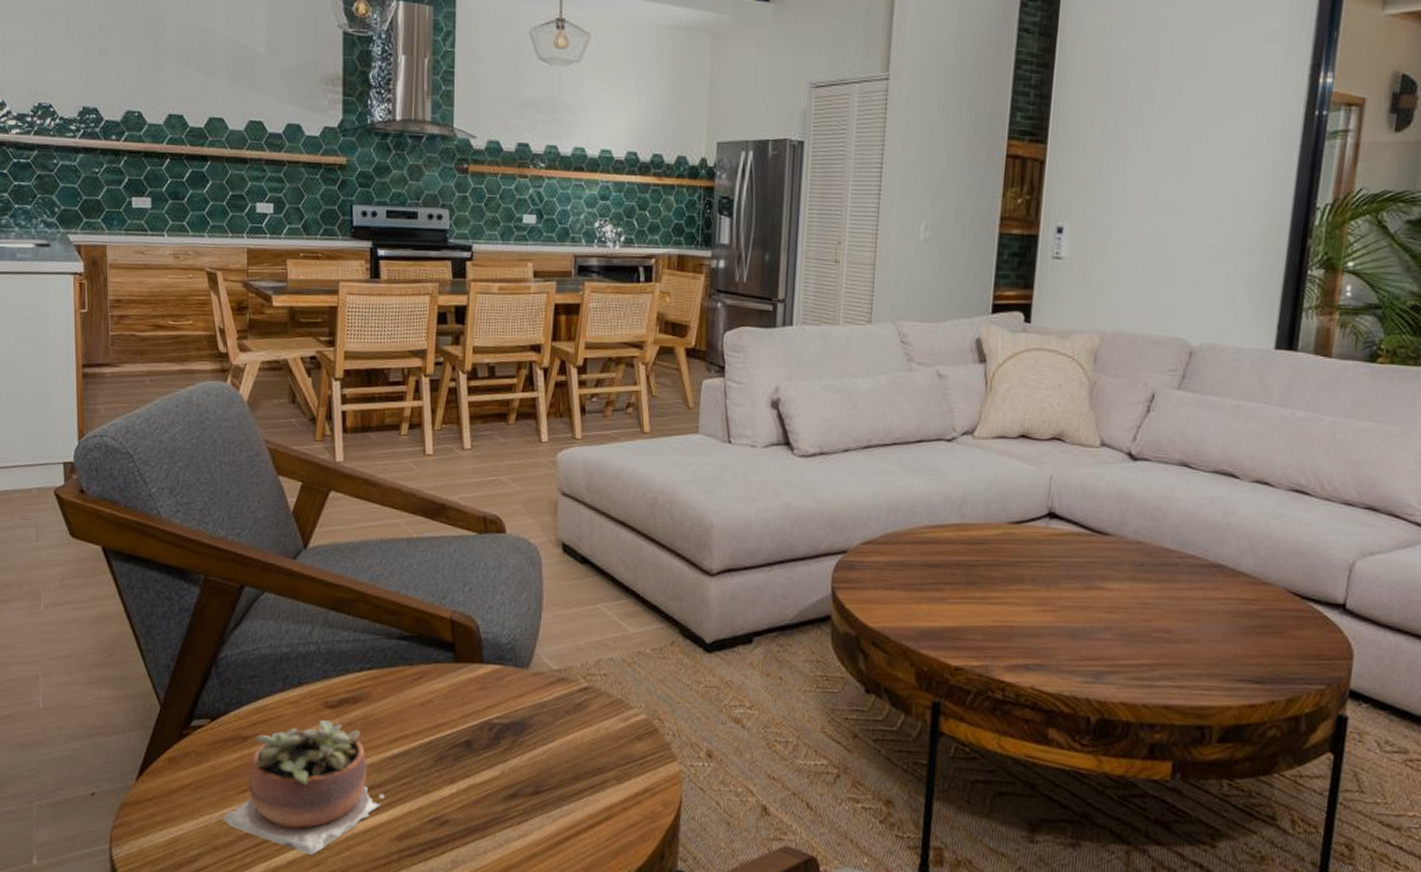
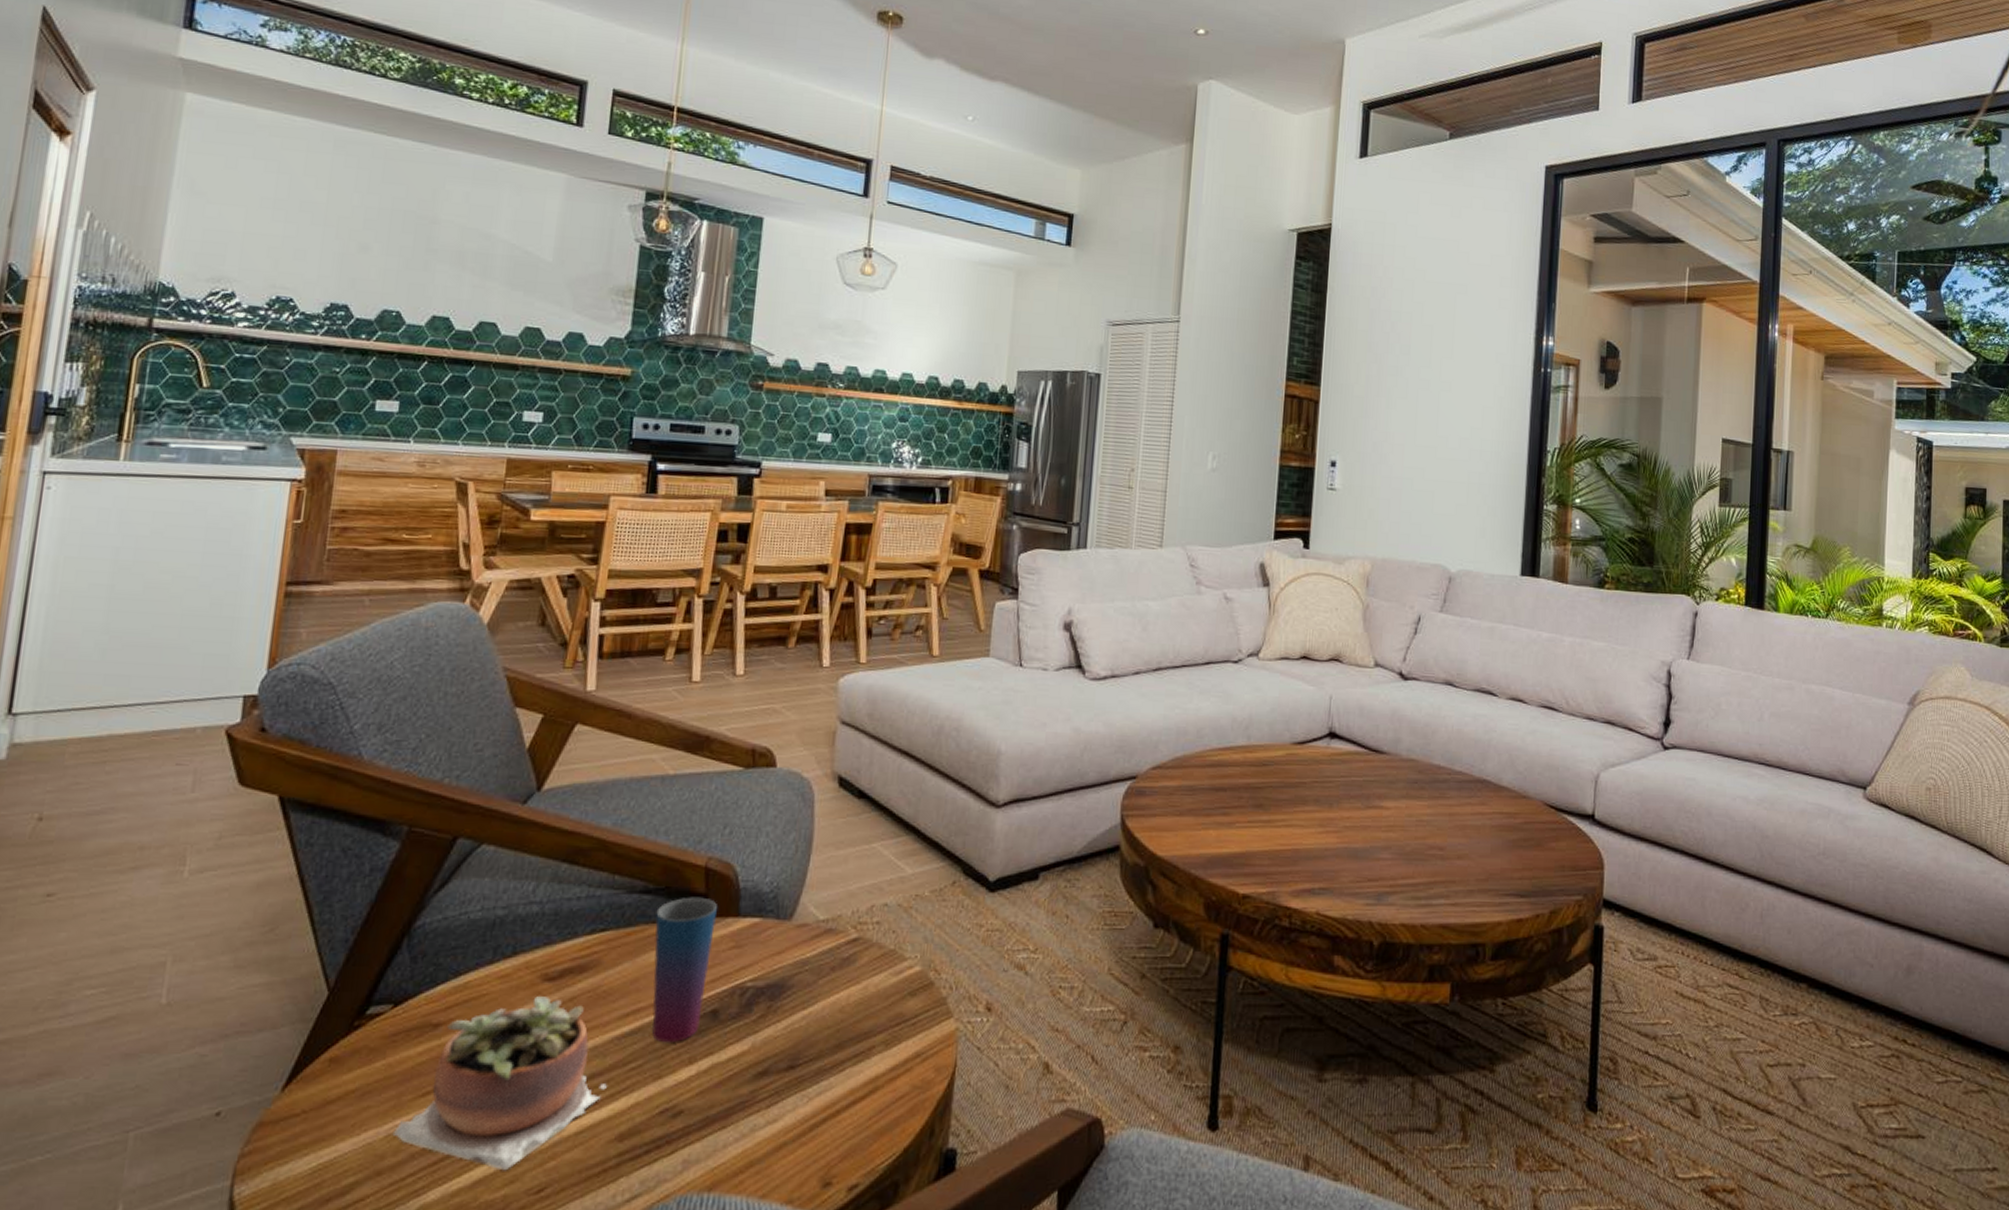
cup: none [412,644,463,765] -> present [652,897,717,1042]

